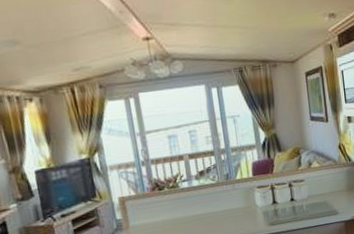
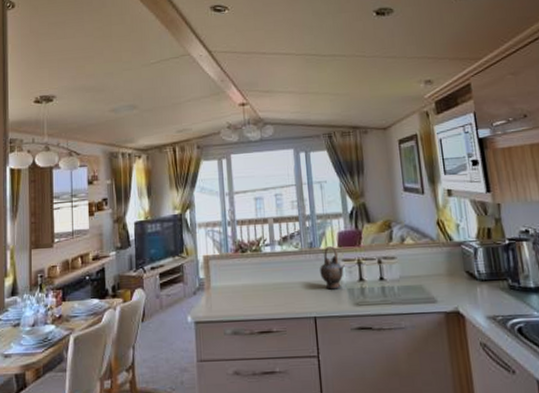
teapot: none [236,176,259,215] -> present [320,246,345,290]

